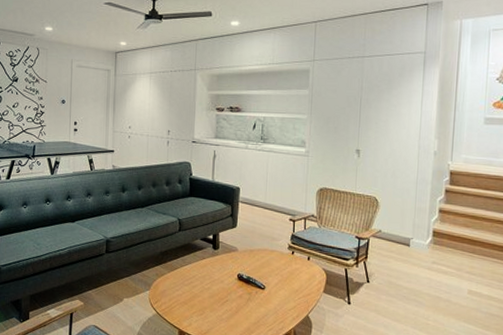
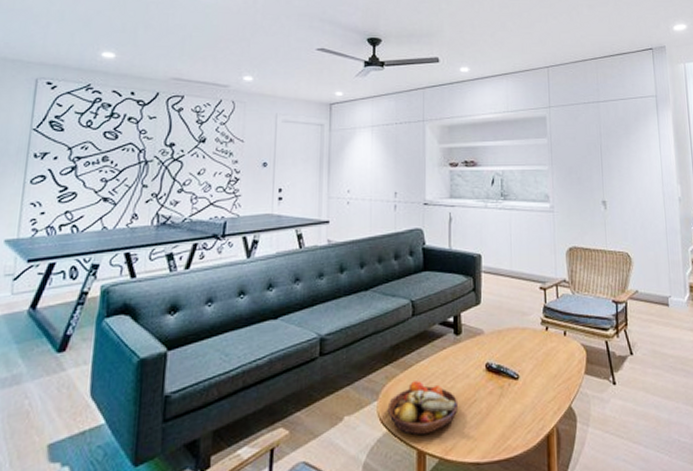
fruit bowl: none [157,280,214,320] -> present [387,381,459,436]

